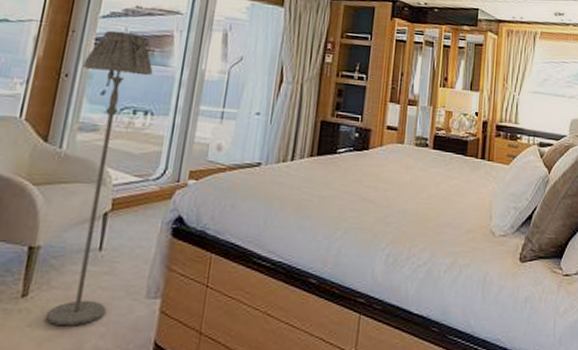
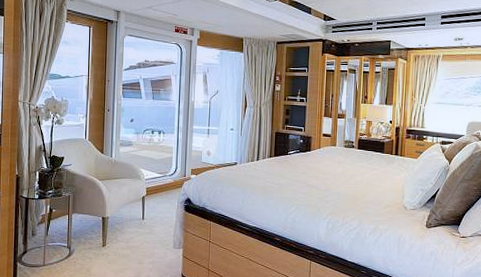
floor lamp: present [46,30,153,327] -> none [118,78,161,264]

